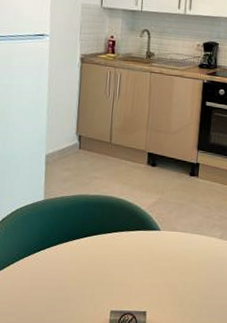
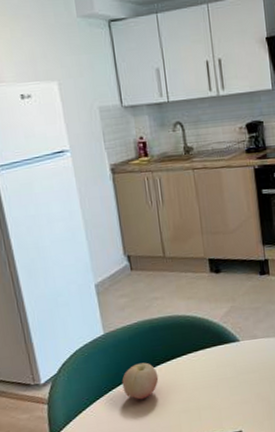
fruit: none [50,232,84,265] -> present [122,362,159,400]

